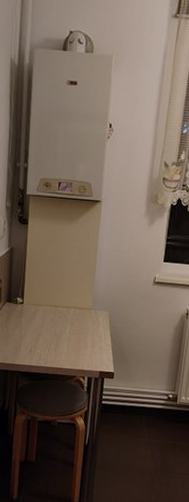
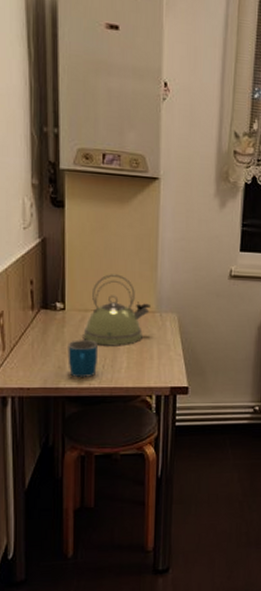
mug: none [23,327,46,358] -> present [68,340,97,377]
kettle: none [35,277,88,335] -> present [83,274,150,346]

